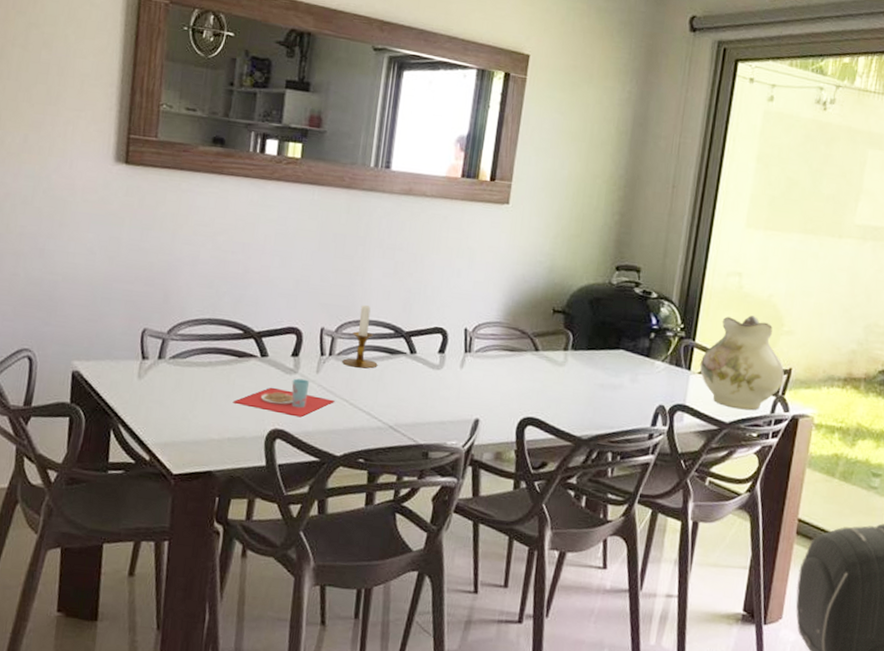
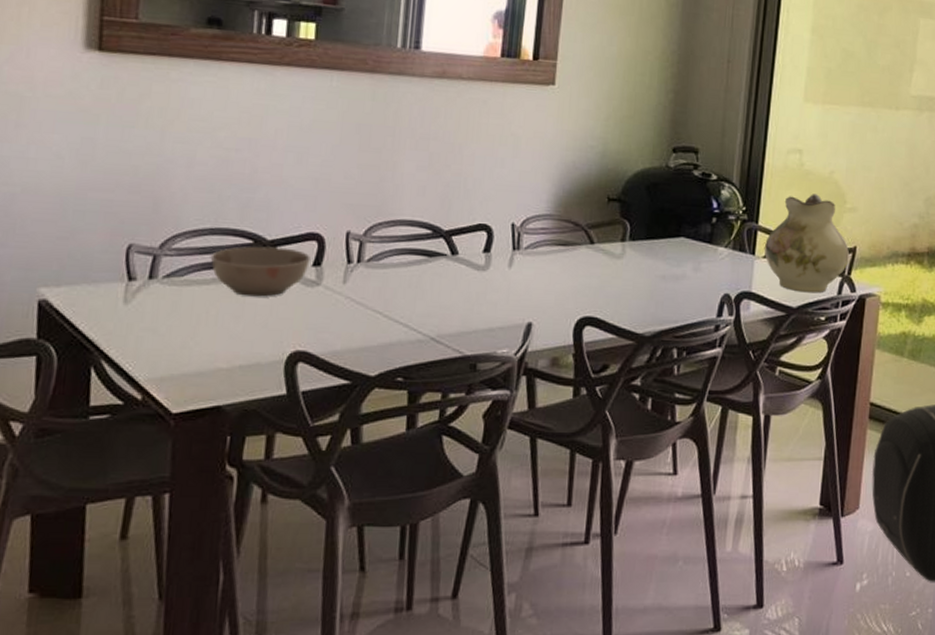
bowl: none [208,336,290,381] -> present [210,246,310,297]
place setting: present [232,378,335,418] -> none [243,291,366,336]
candlestick: present [342,305,378,369] -> none [373,203,415,275]

